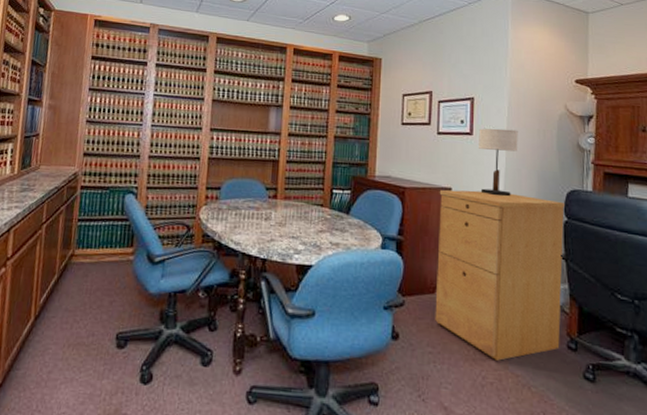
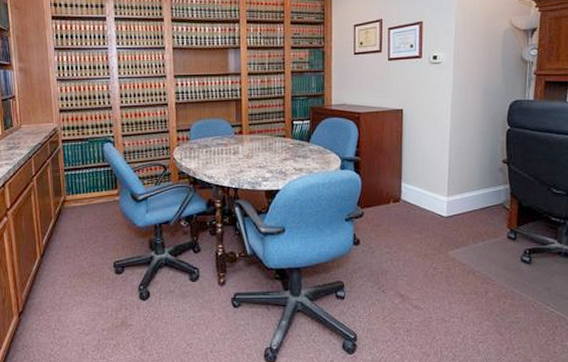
filing cabinet: present [435,189,565,361] -> none [391,109,507,254]
table lamp: present [479,128,518,197] -> none [427,49,465,113]

